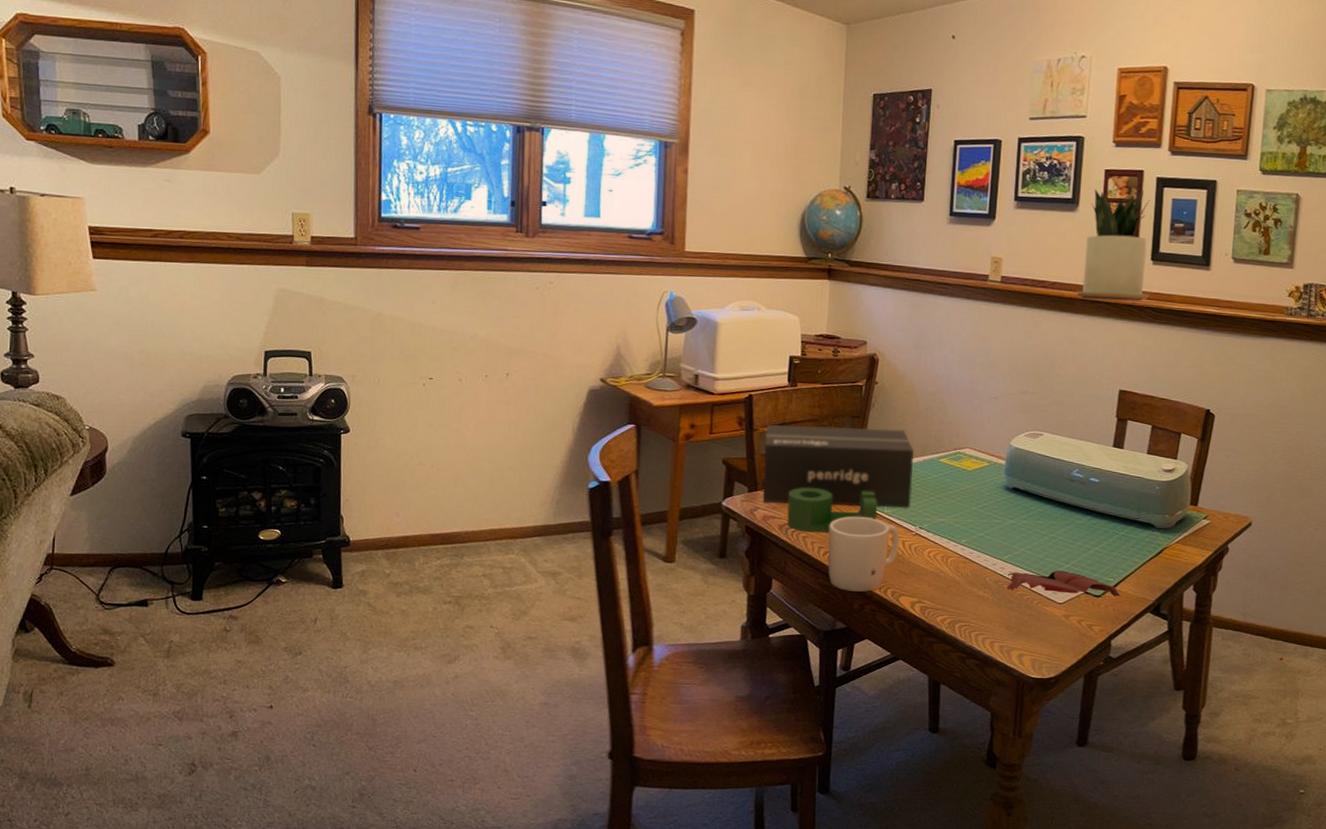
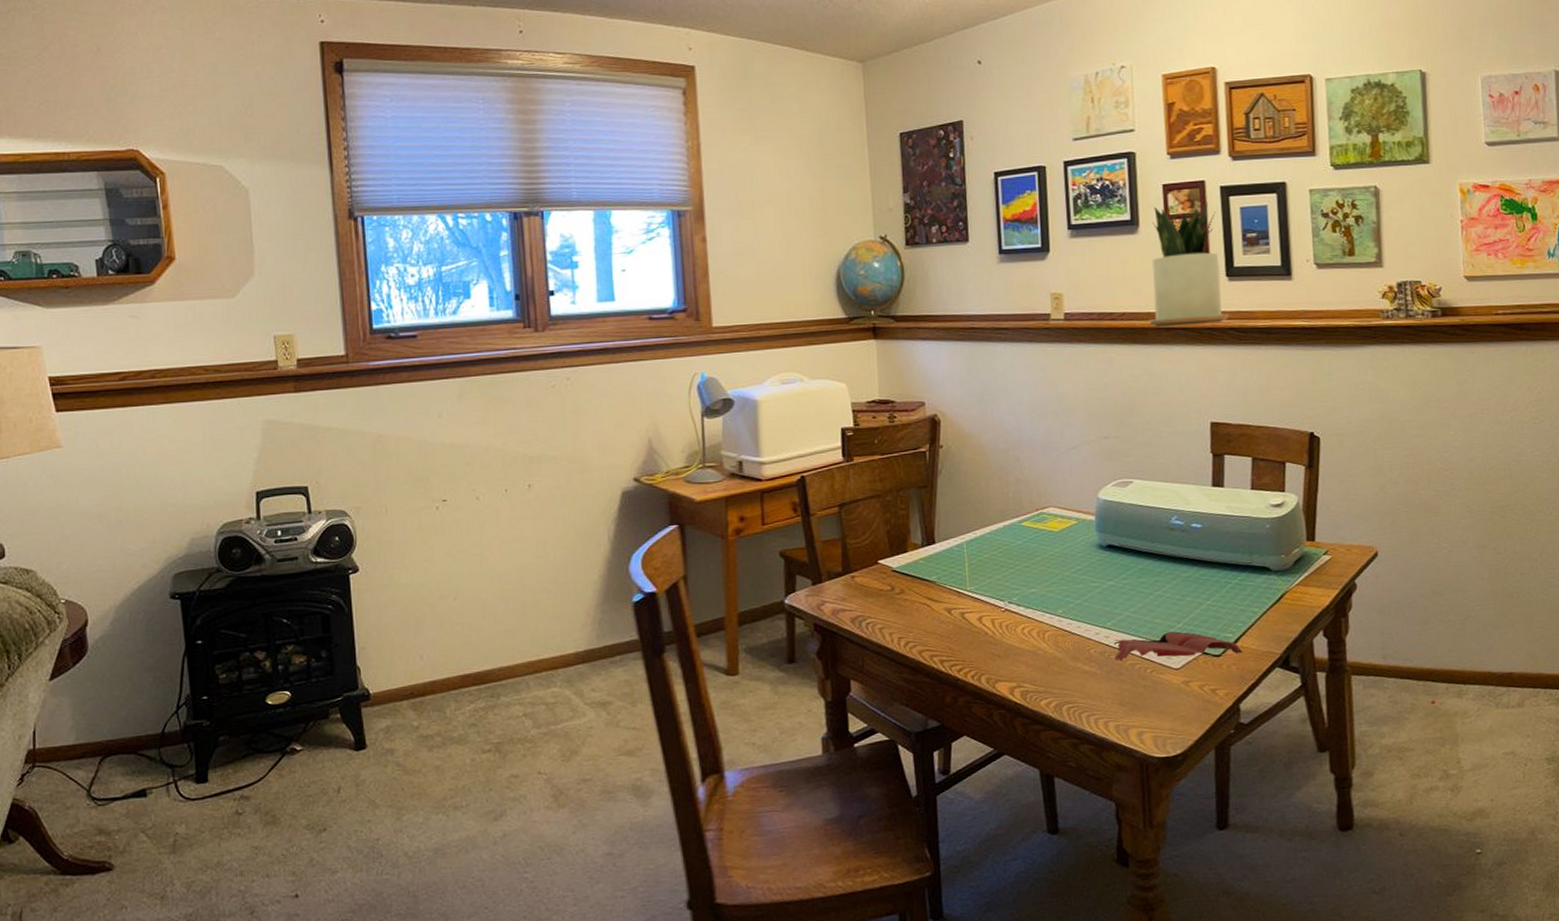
box: present [762,425,914,507] -> none [823,495,995,595]
tape dispenser: present [787,487,878,532] -> none [857,568,960,622]
mug: present [828,516,899,592] -> none [907,597,988,684]

